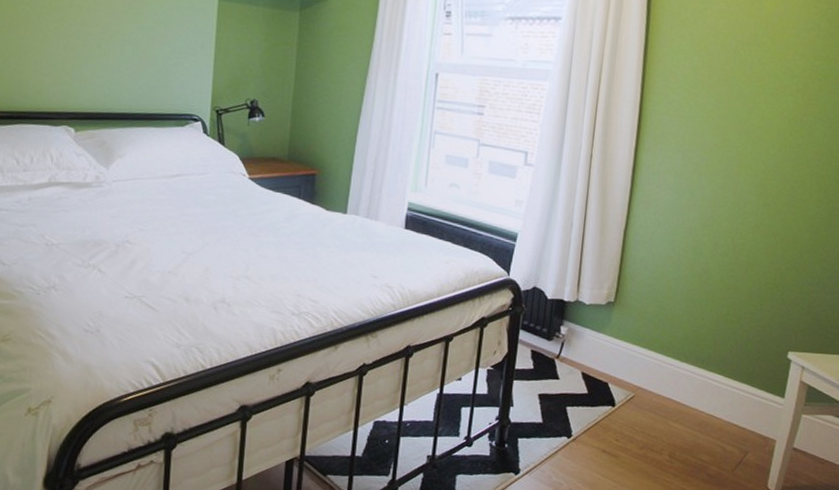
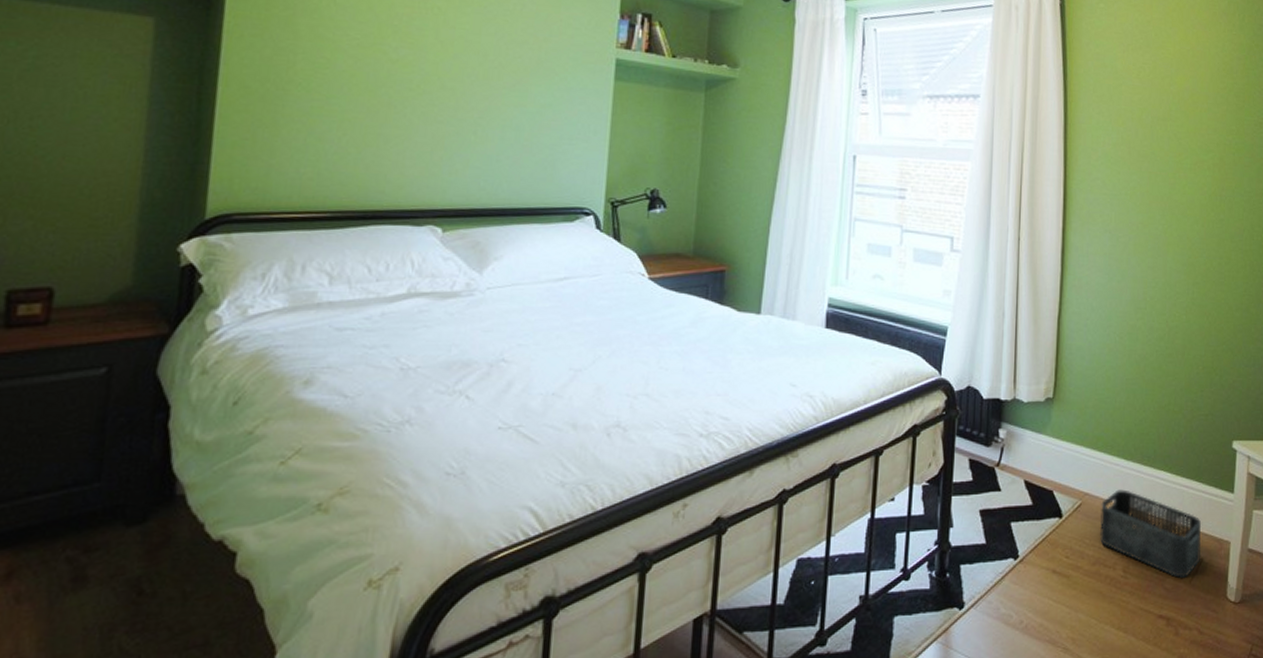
storage bin: none [649,386,749,467] -> present [1099,489,1201,578]

